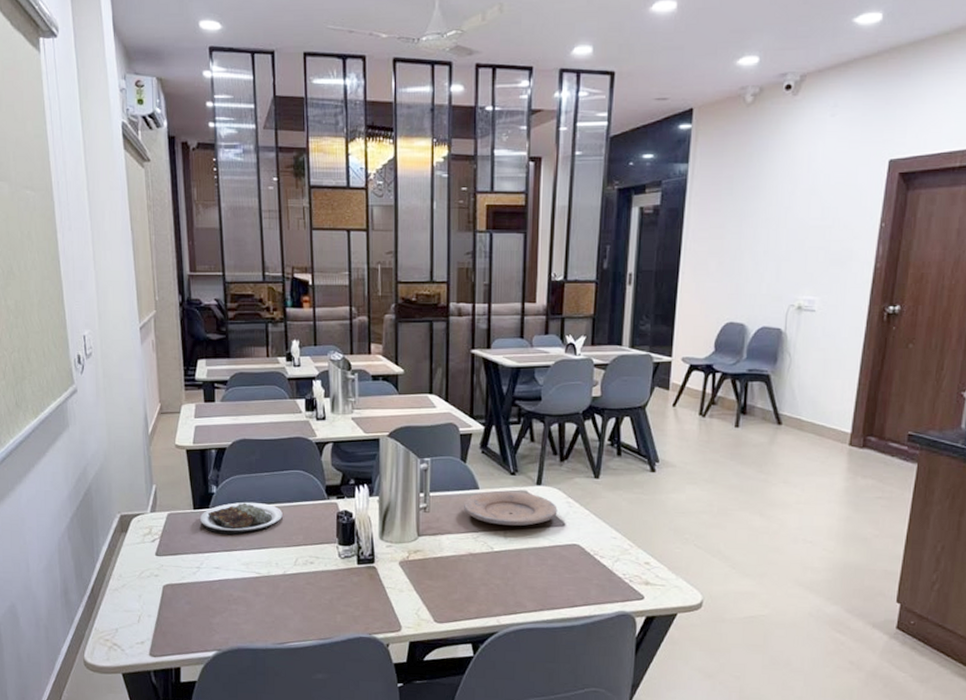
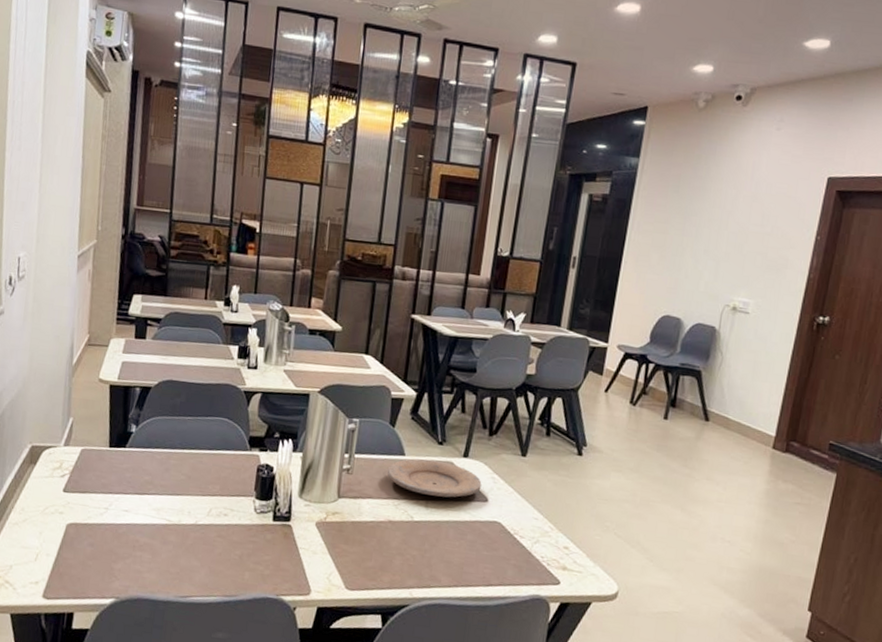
plate: present [199,502,283,535] -> none [114,444,202,479]

